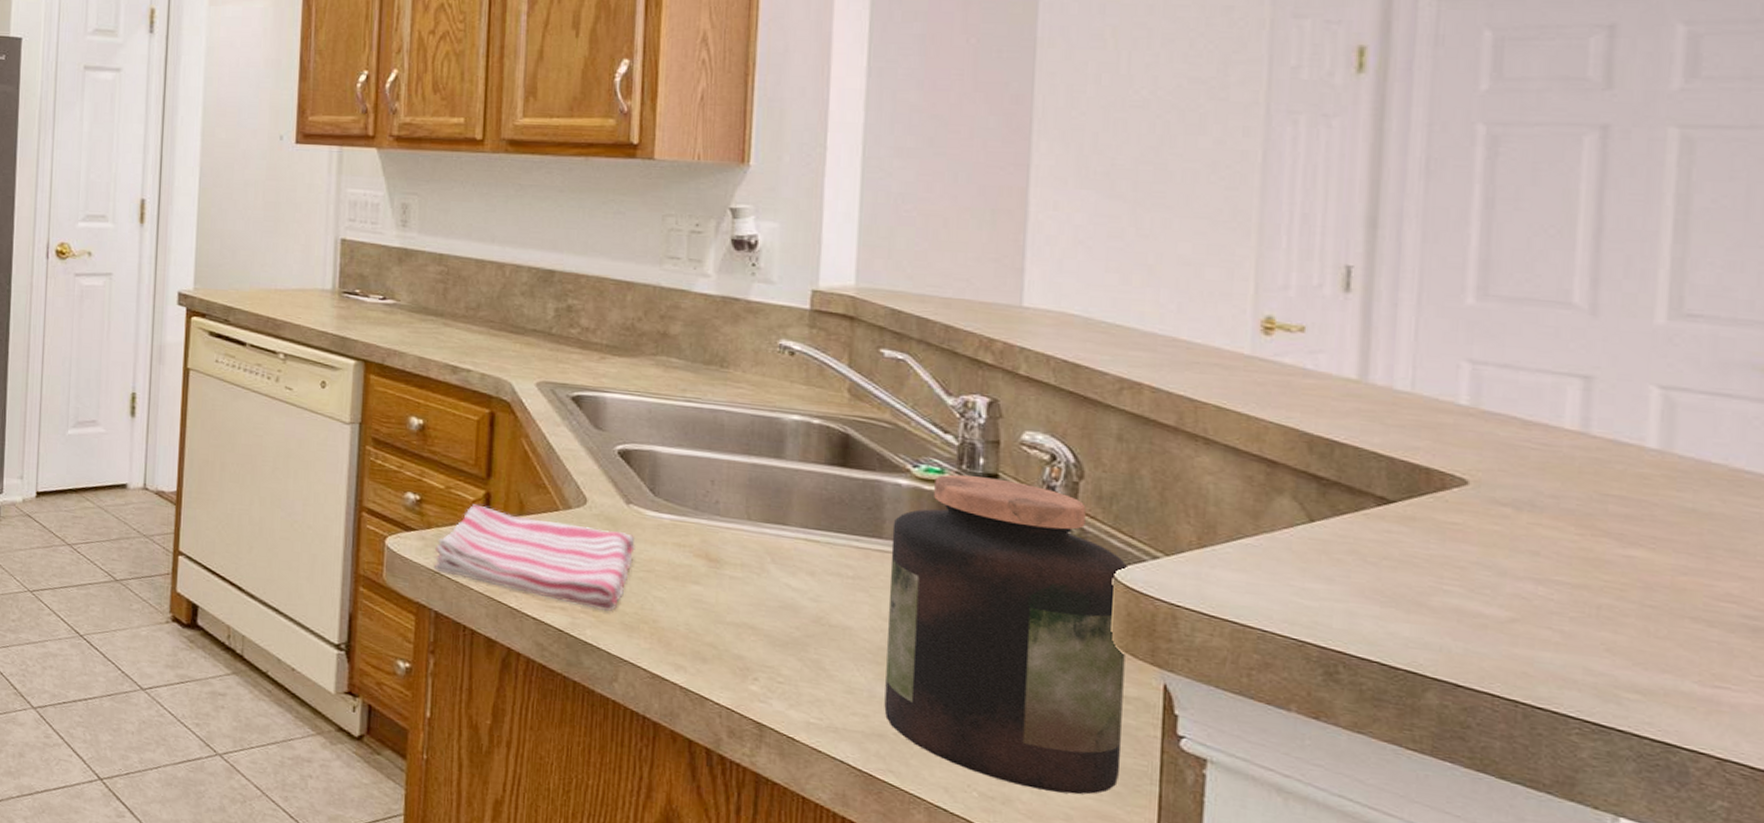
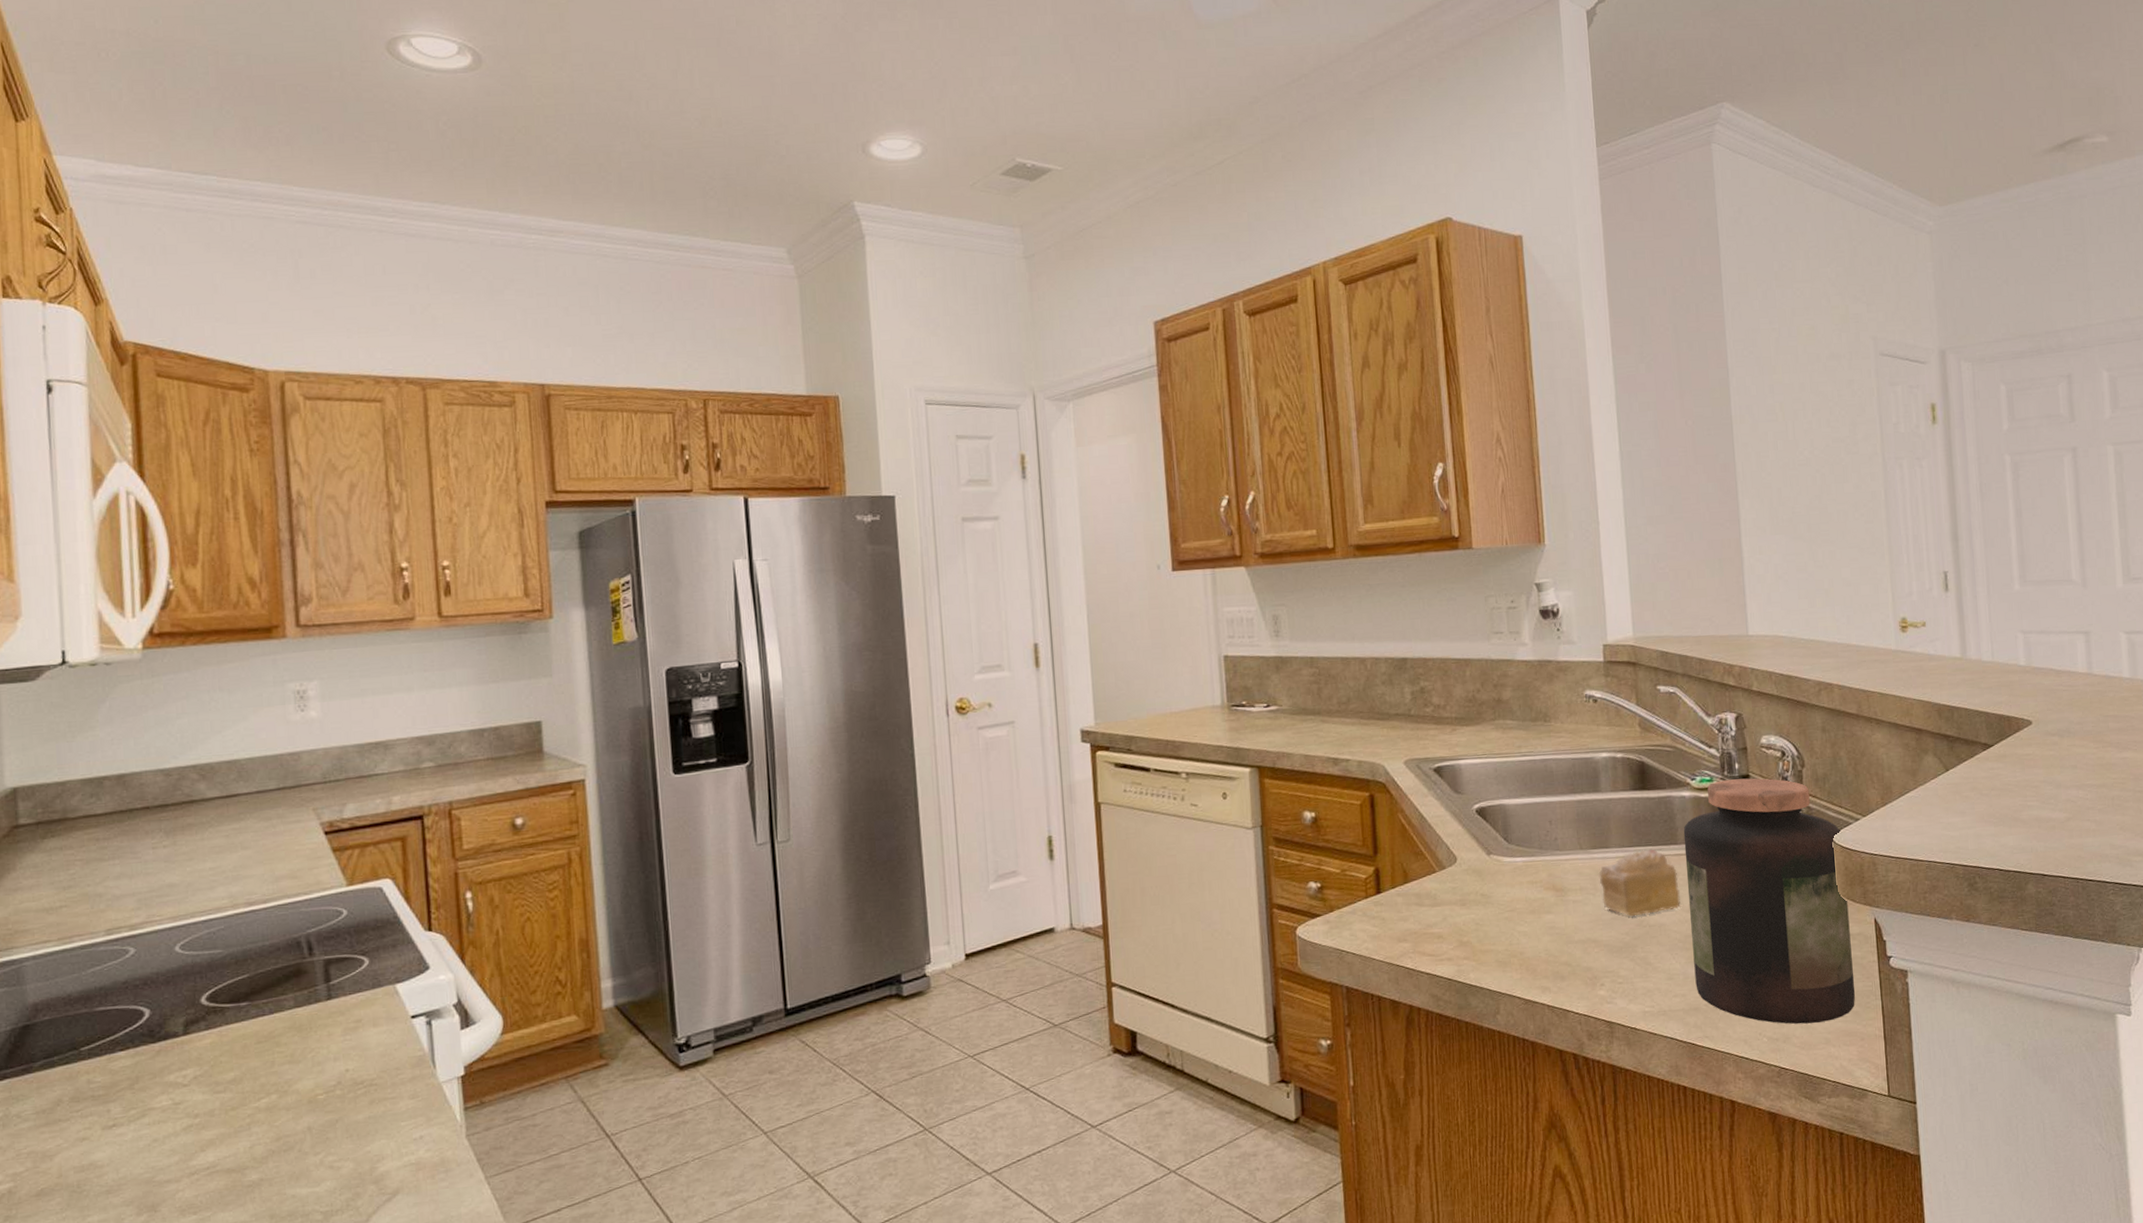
dish towel: present [433,504,637,611] -> none [1339,881,1500,954]
cake slice: none [769,536,877,614] -> present [1599,849,1681,917]

